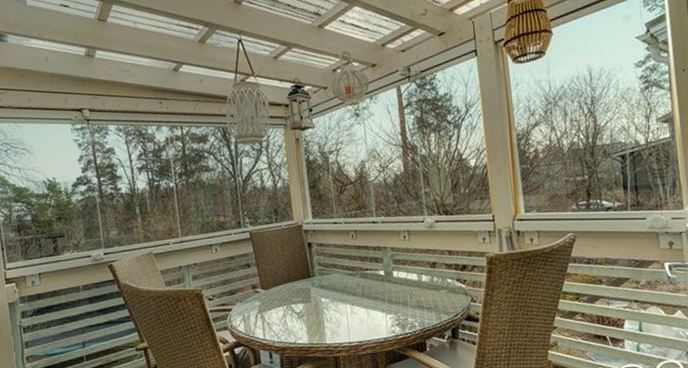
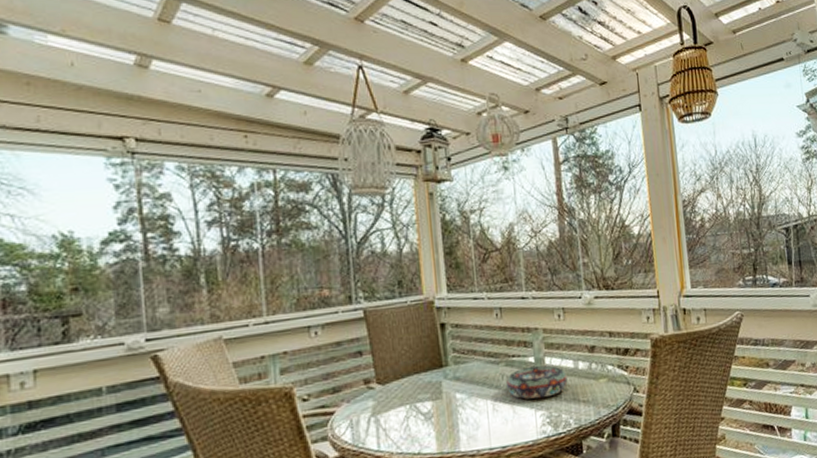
decorative bowl: none [361,277,413,305] -> present [505,365,568,400]

